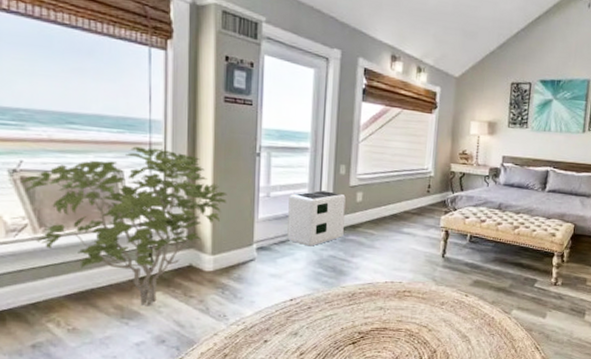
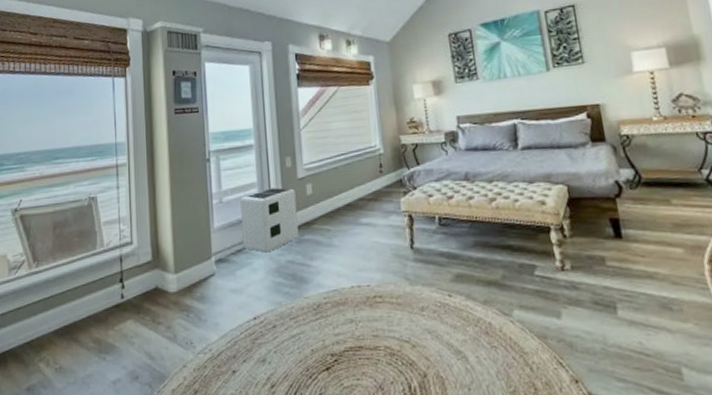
shrub: present [21,146,228,306] -> none [20,169,185,338]

